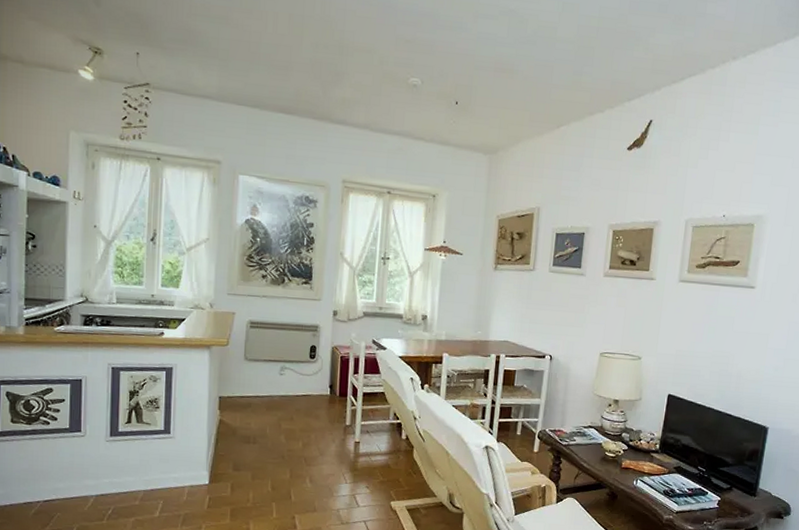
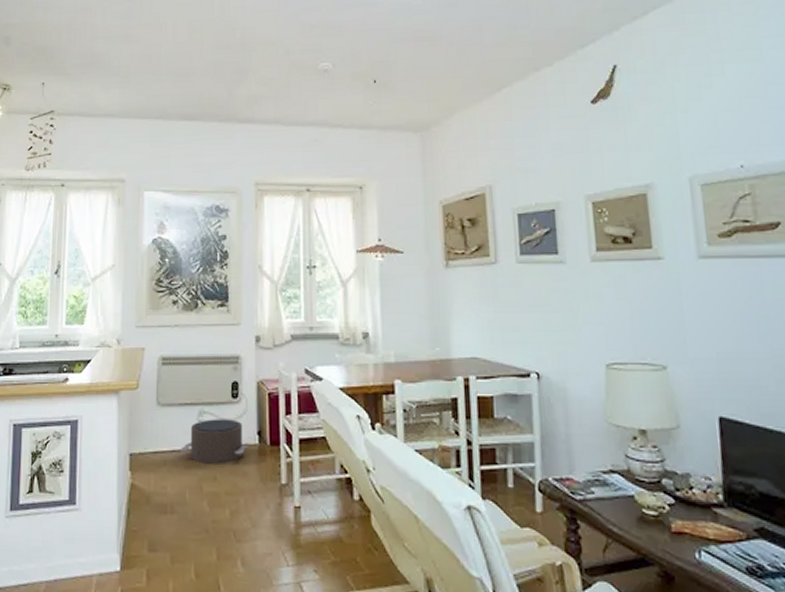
pouf: none [263,373,321,408] -> present [180,419,248,464]

